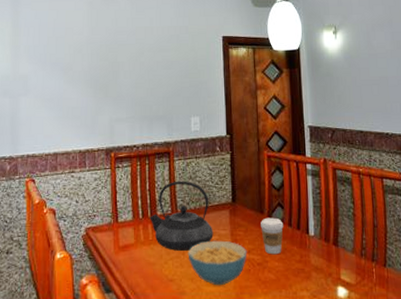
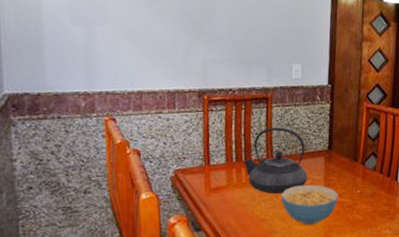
coffee cup: present [261,217,284,255] -> none [353,165,375,198]

